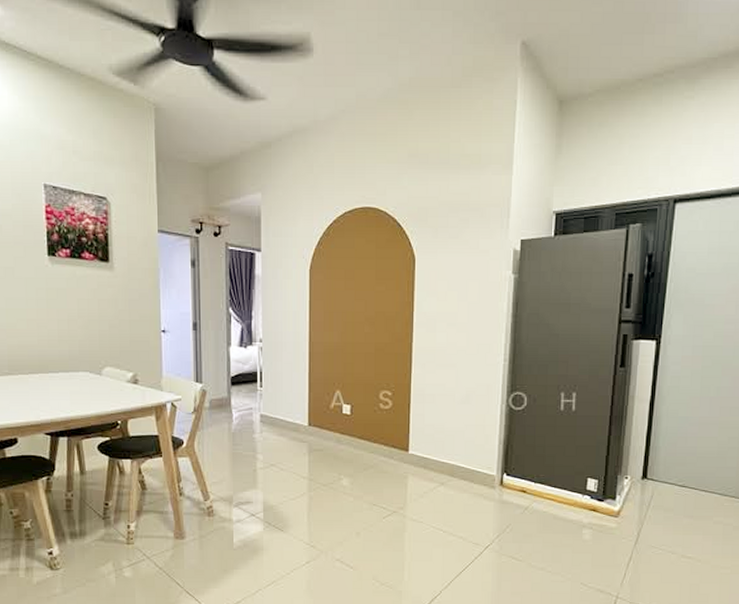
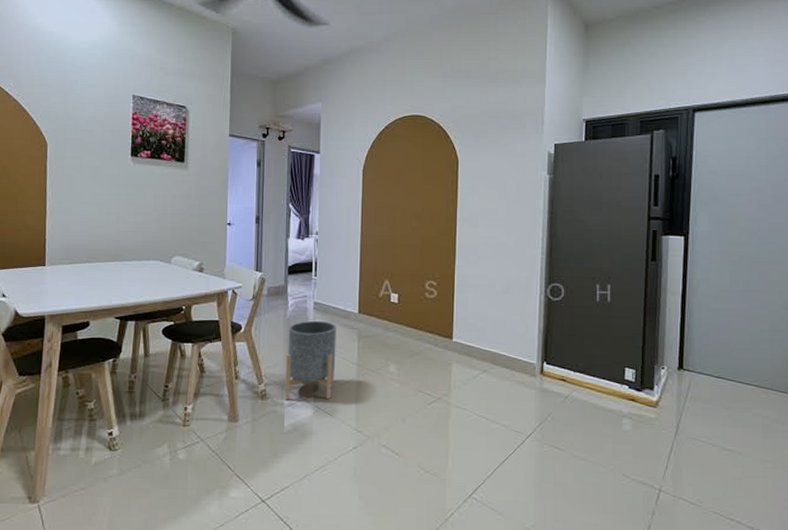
planter: none [233,434,286,516] -> present [285,320,337,400]

